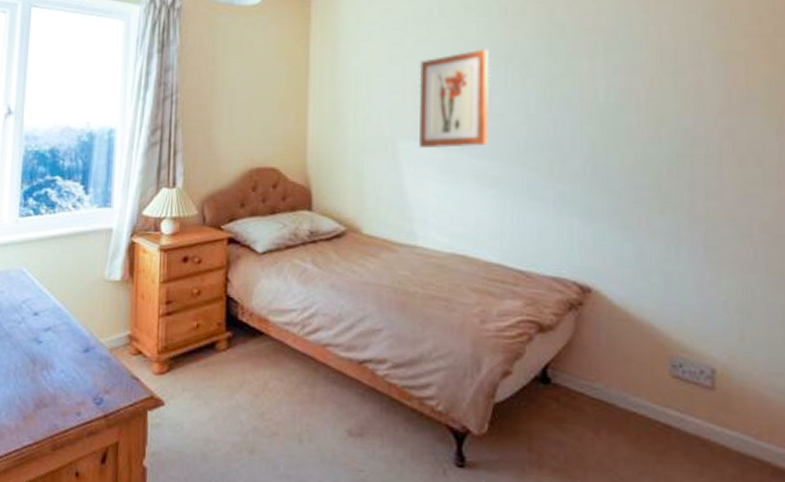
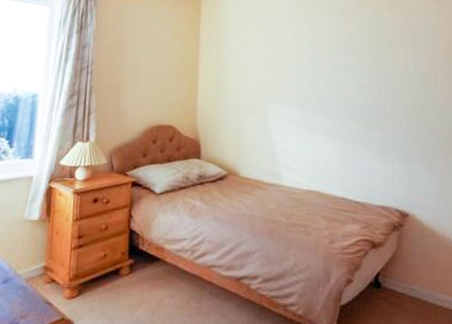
wall art: present [418,49,490,149] -> none [282,37,334,110]

